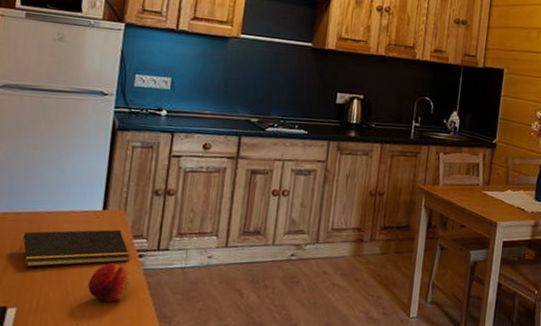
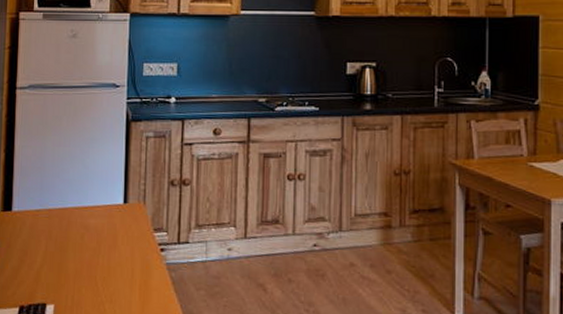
notepad: present [18,229,130,268] -> none [52,223,153,264]
fruit: present [88,263,131,302] -> none [116,257,156,298]

